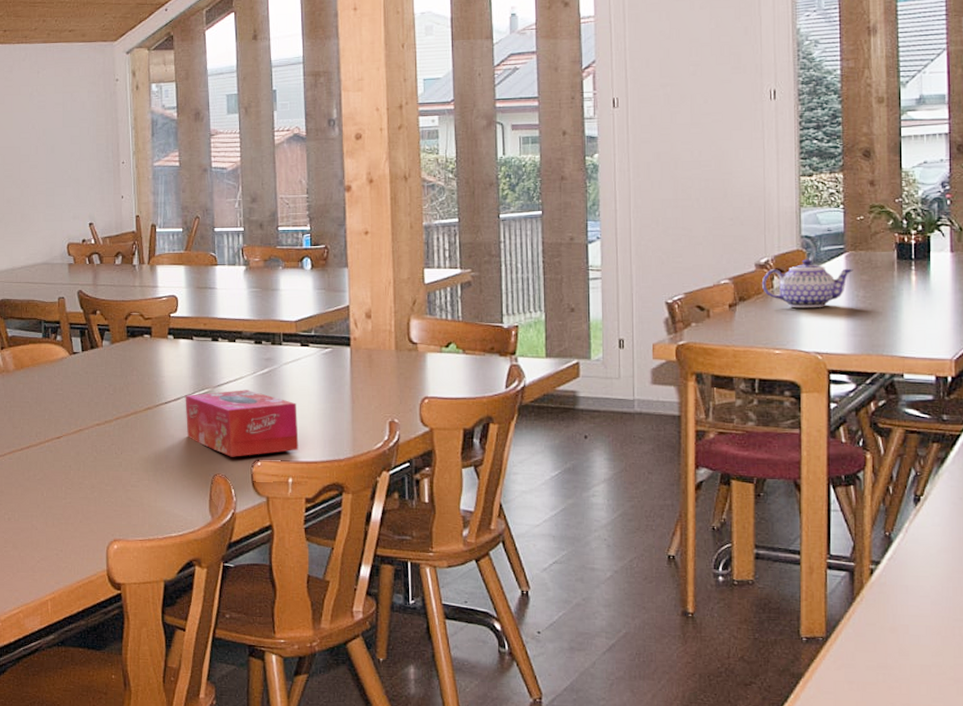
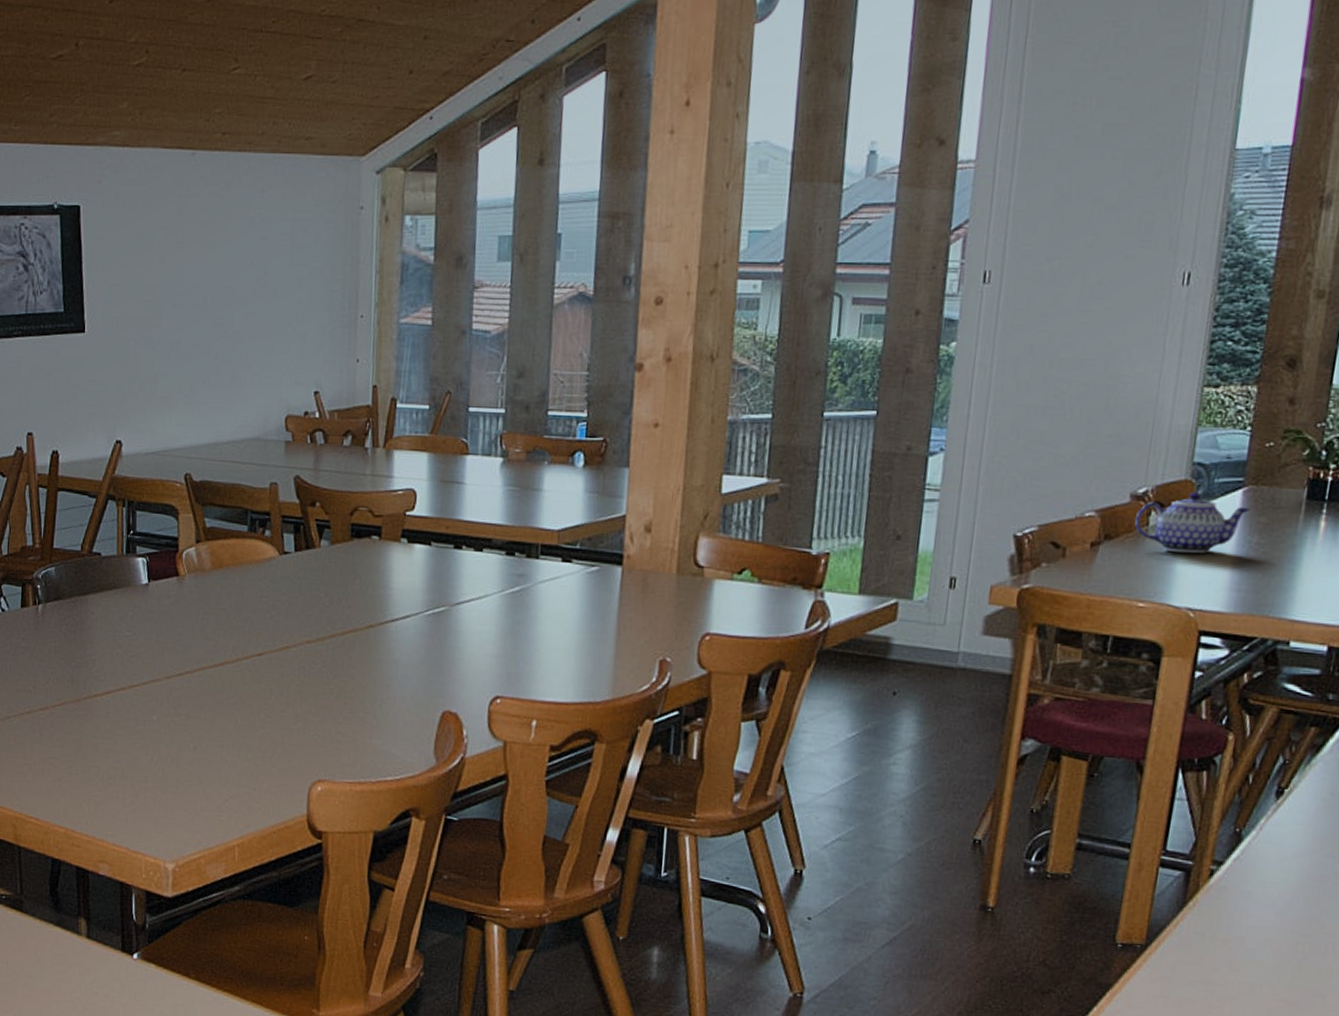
tissue box: present [185,390,299,457] -> none [415,610,550,691]

